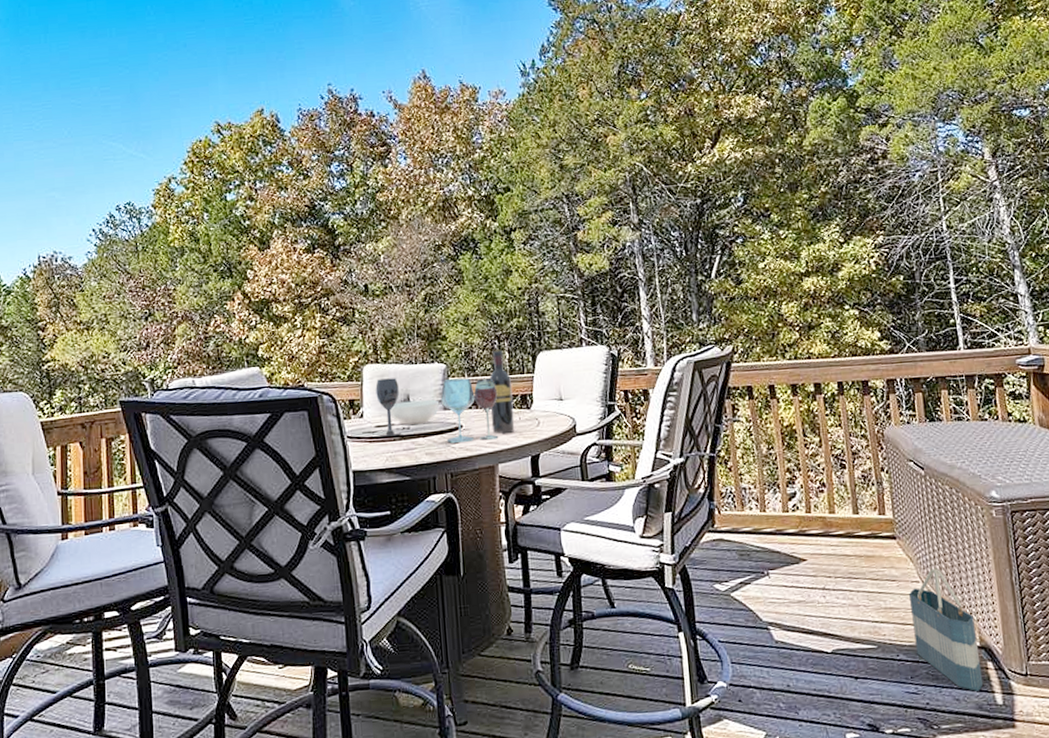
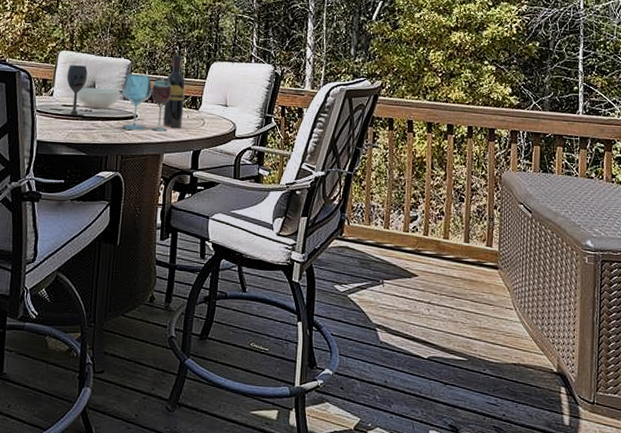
tote bag: present [909,568,984,692] -> none [501,299,556,412]

